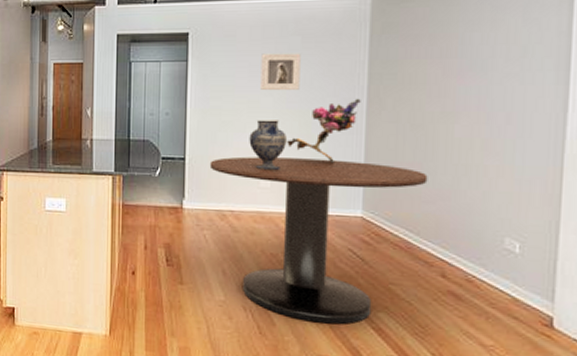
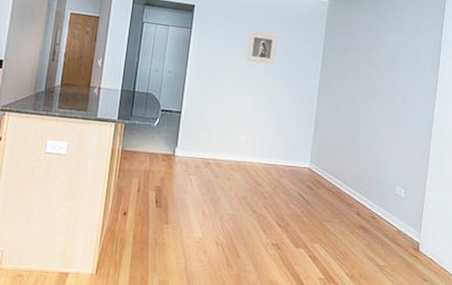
dining table: present [209,156,428,325] -> none [200,114,354,255]
ceramic jug: present [249,120,287,171] -> none [233,84,262,128]
bouquet: present [286,98,361,163] -> none [261,75,316,124]

